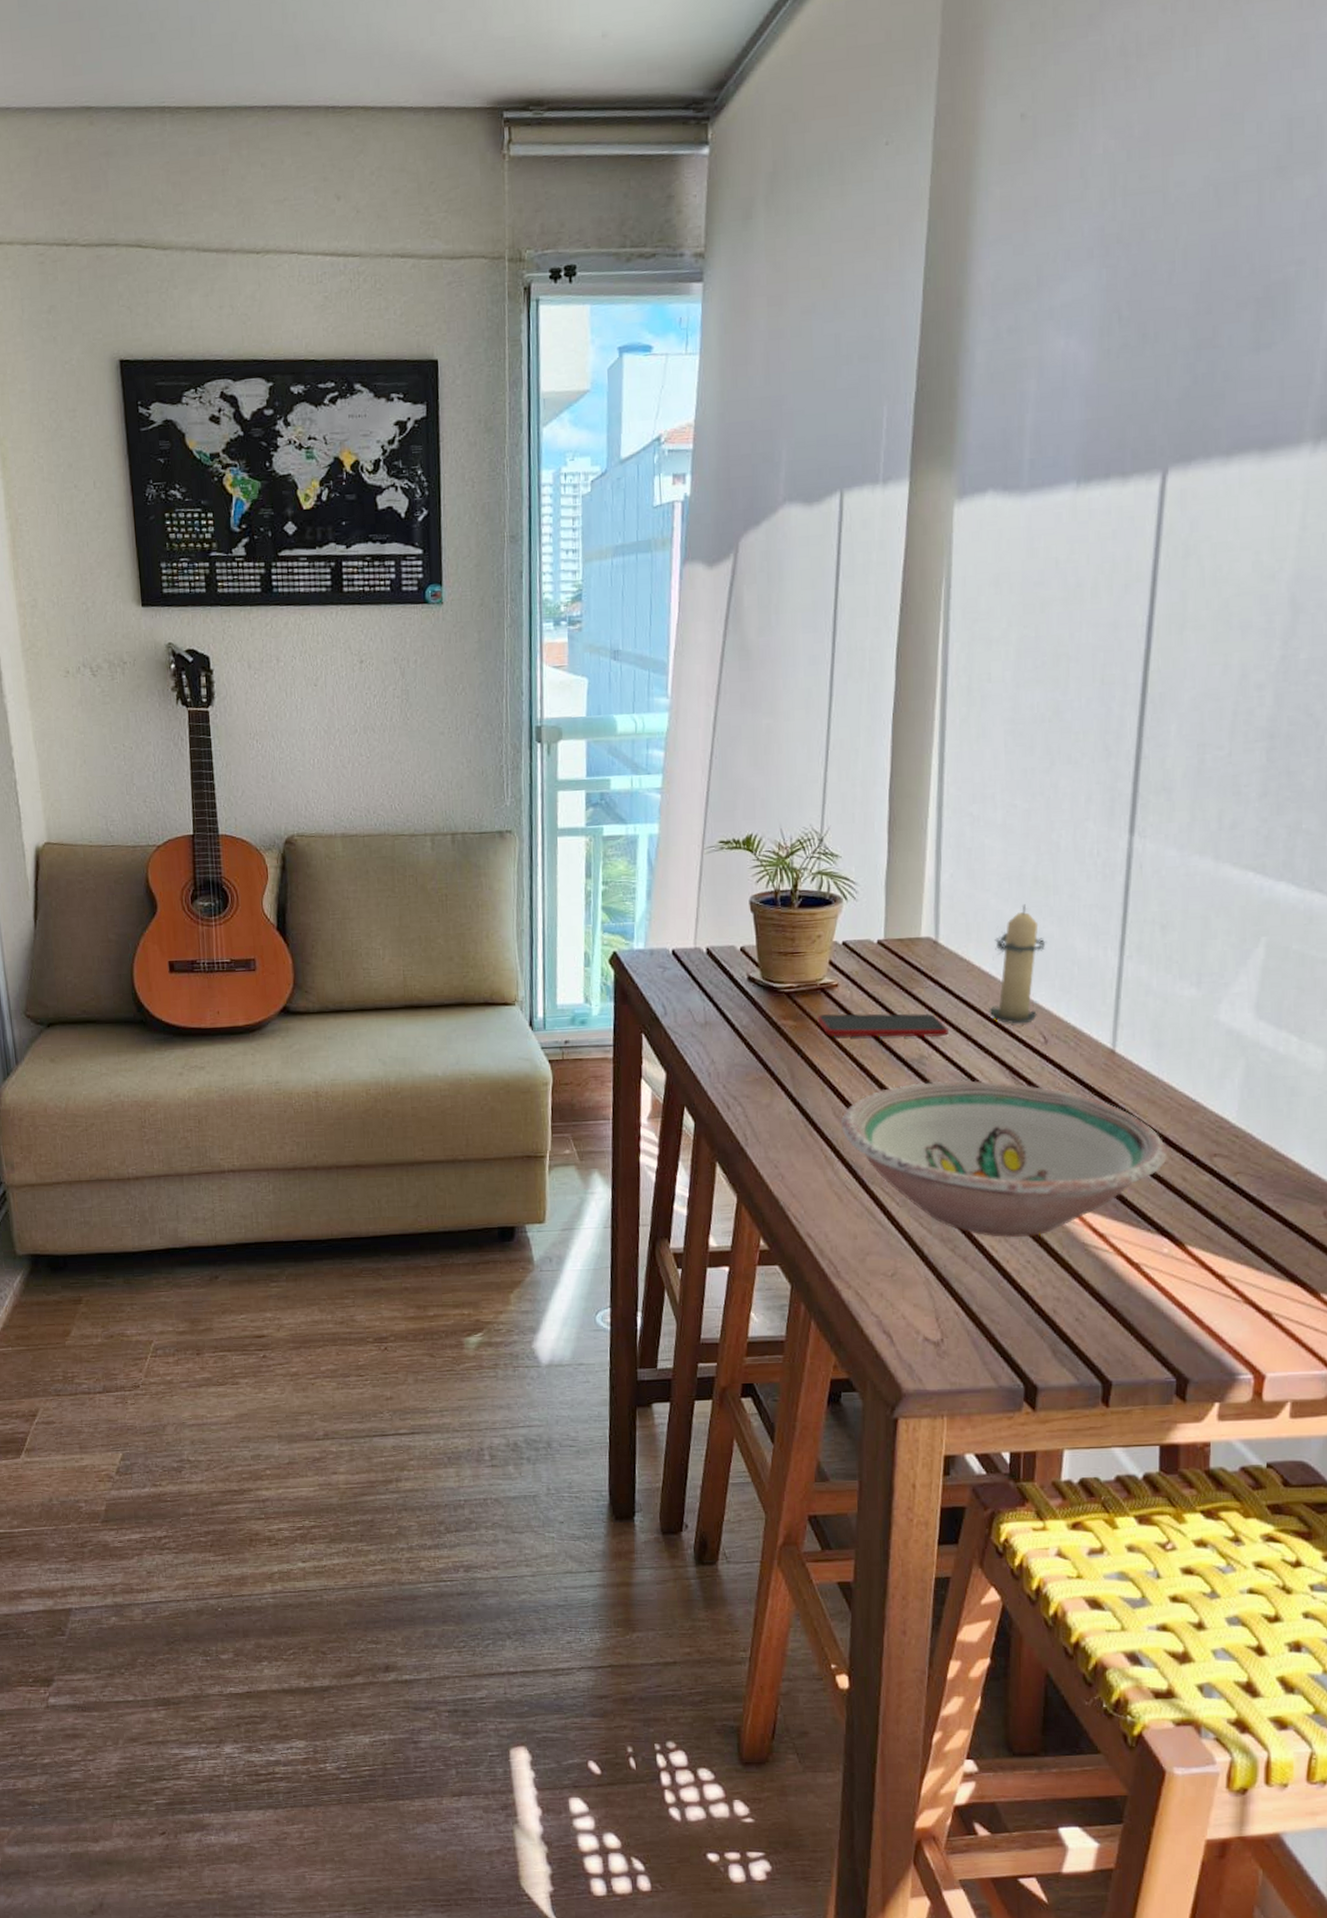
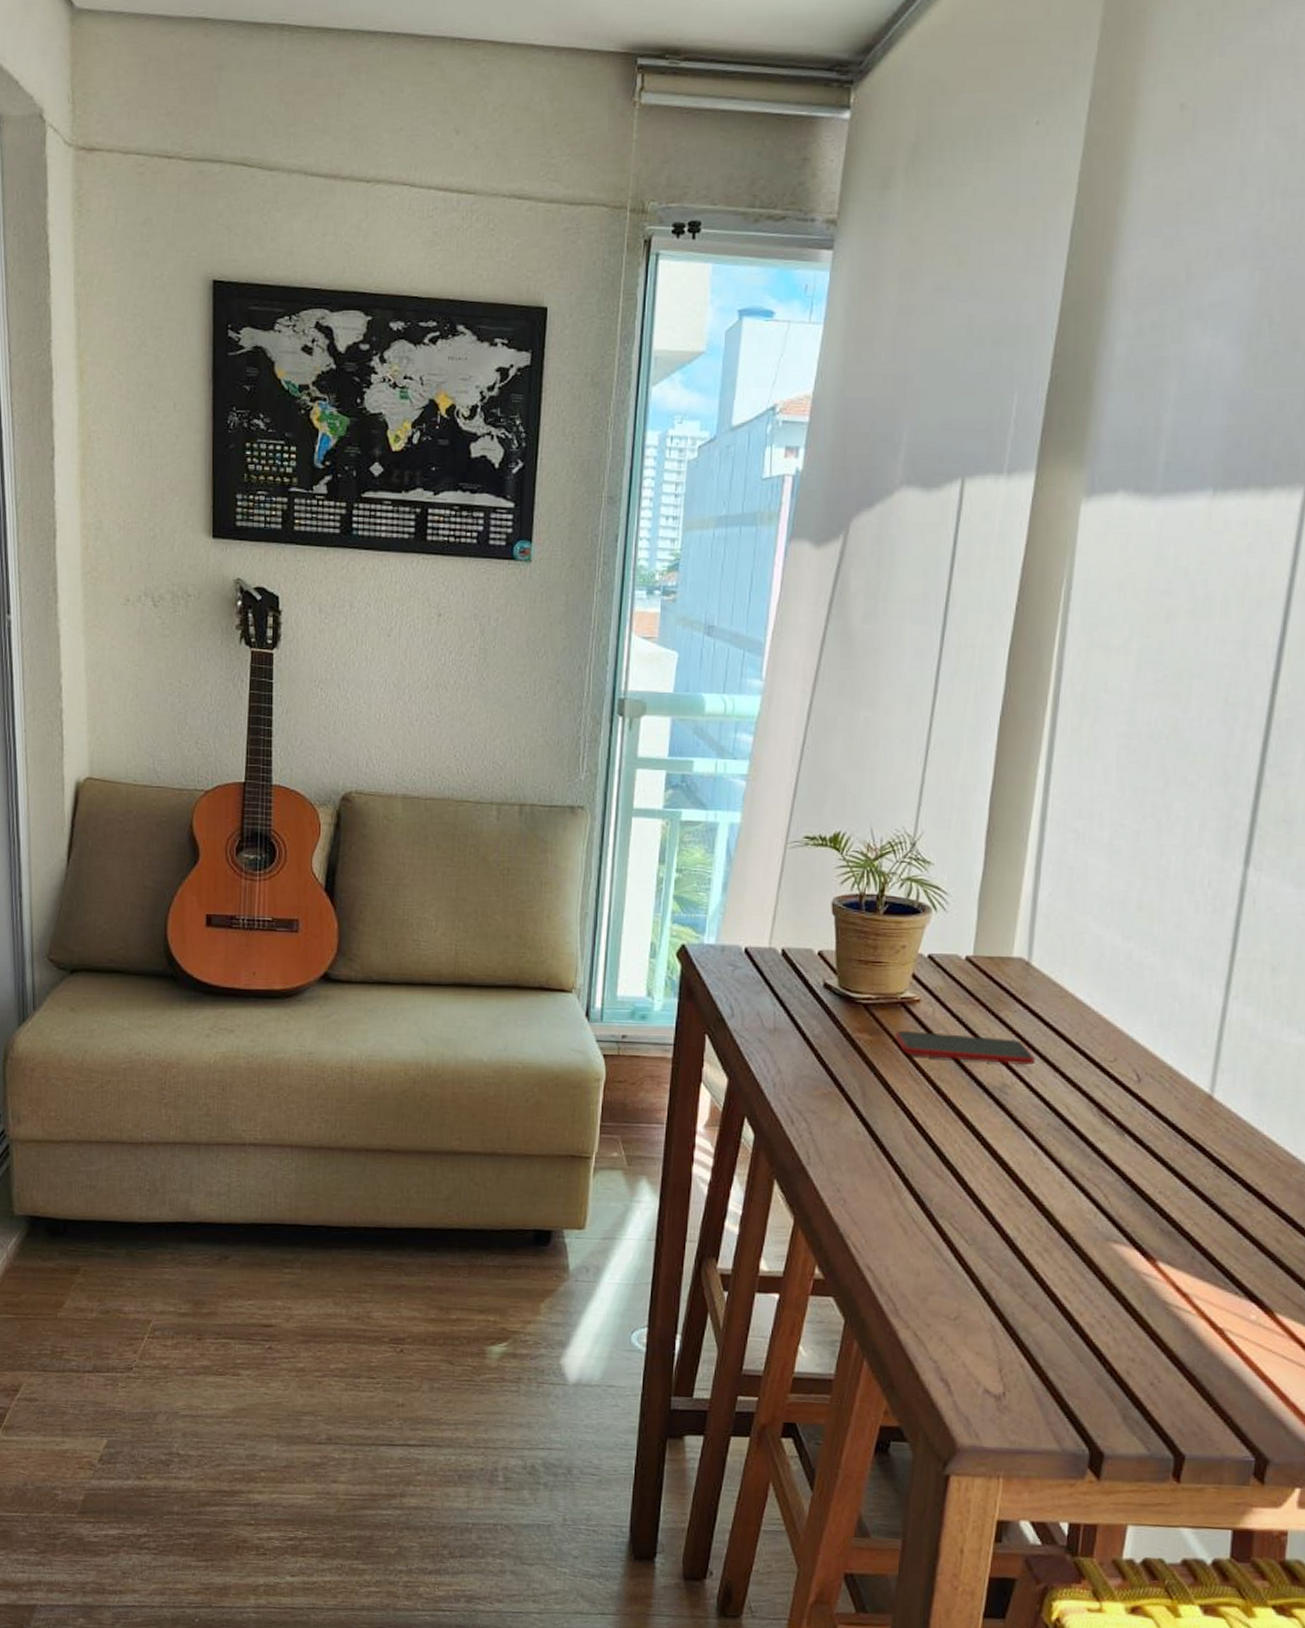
bowl: present [840,1080,1168,1238] -> none [911,1113,1263,1290]
candle: present [989,904,1047,1024] -> none [1080,931,1148,1059]

